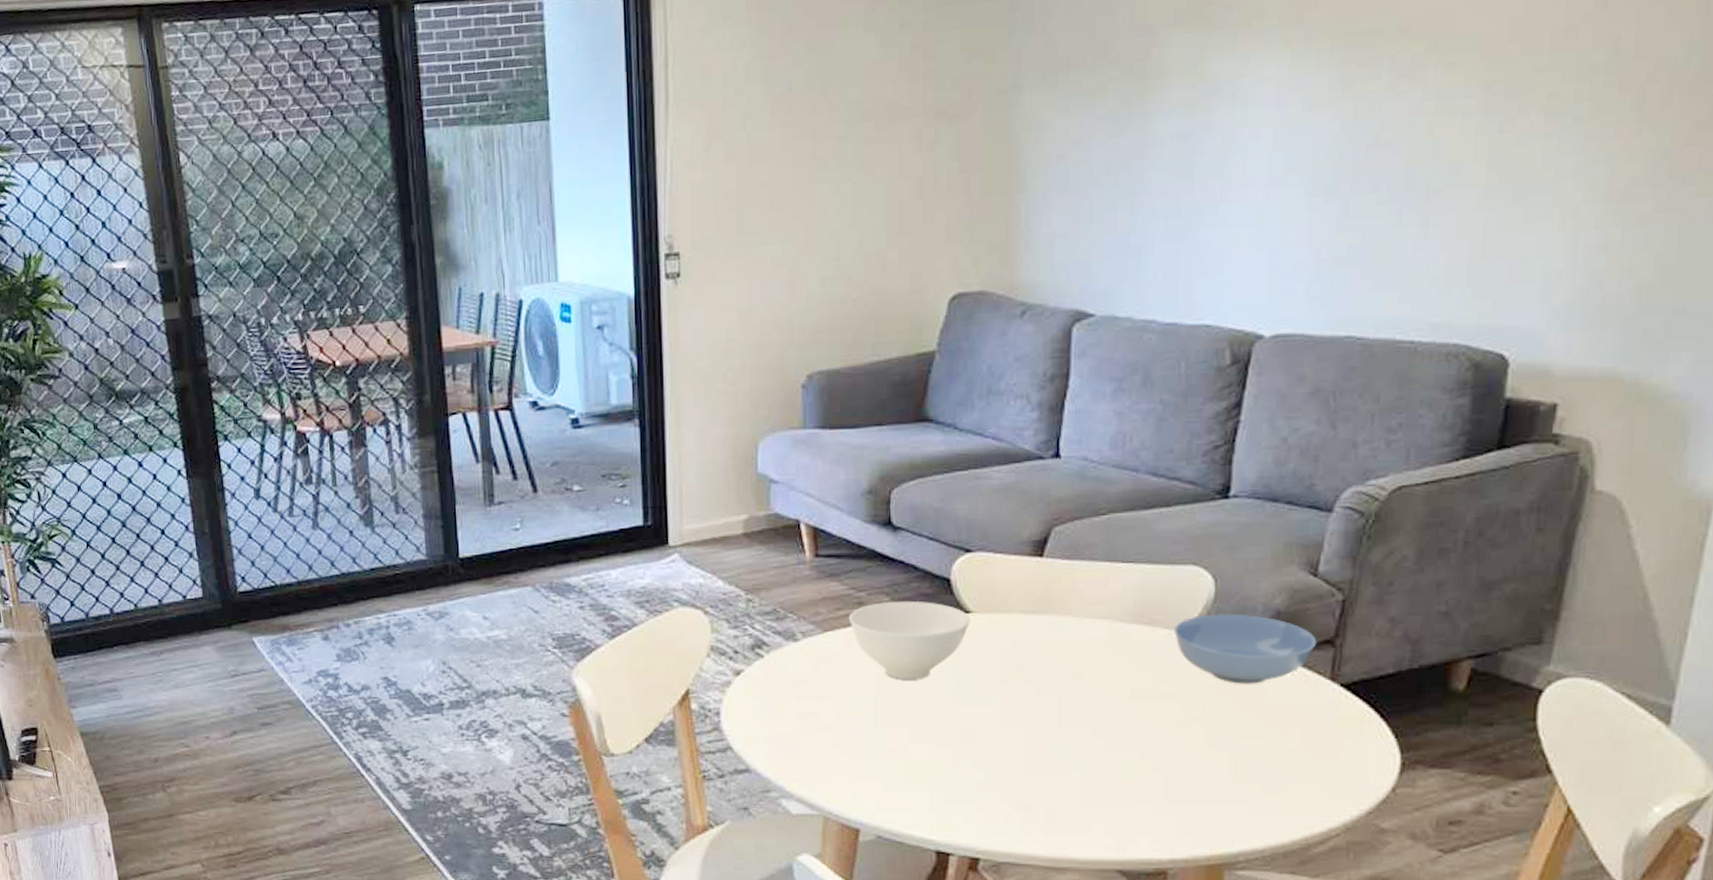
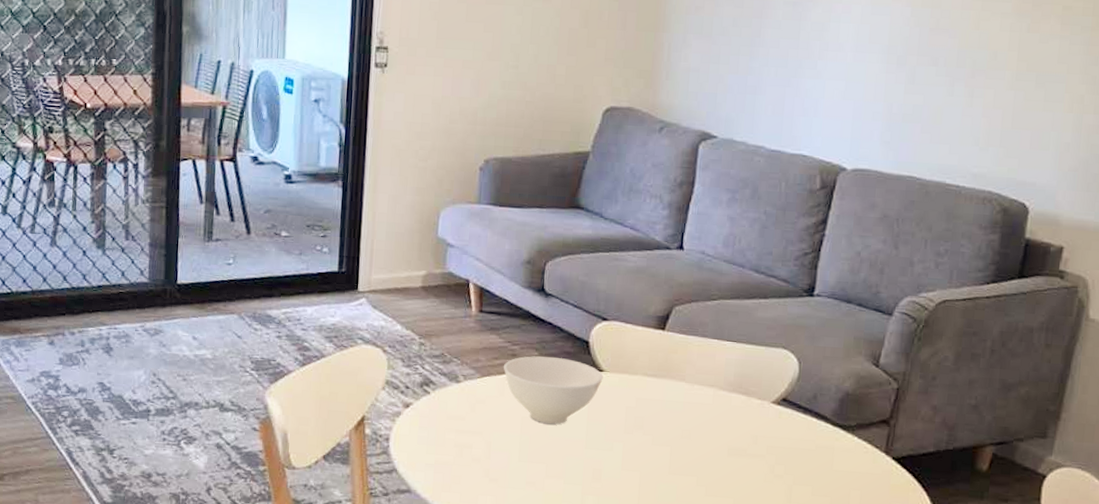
bowl: present [1173,614,1317,684] -> none [764,390,876,452]

